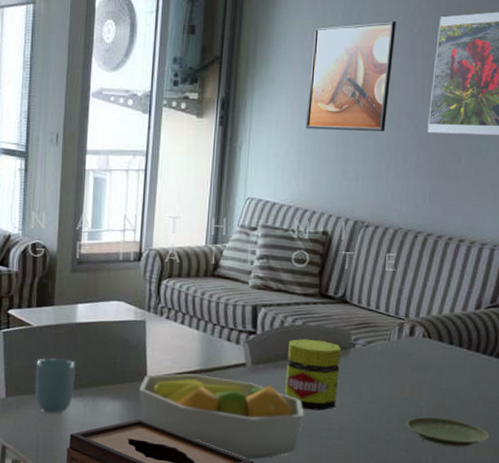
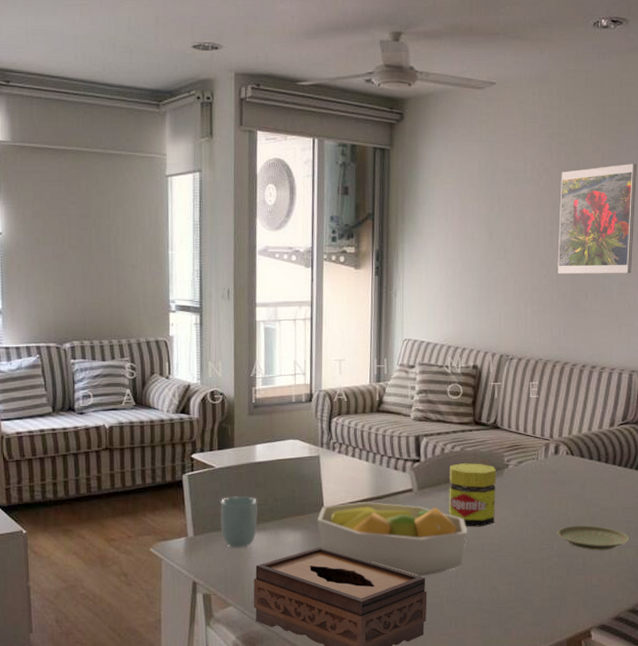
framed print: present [306,20,397,131] -> none [452,177,525,275]

